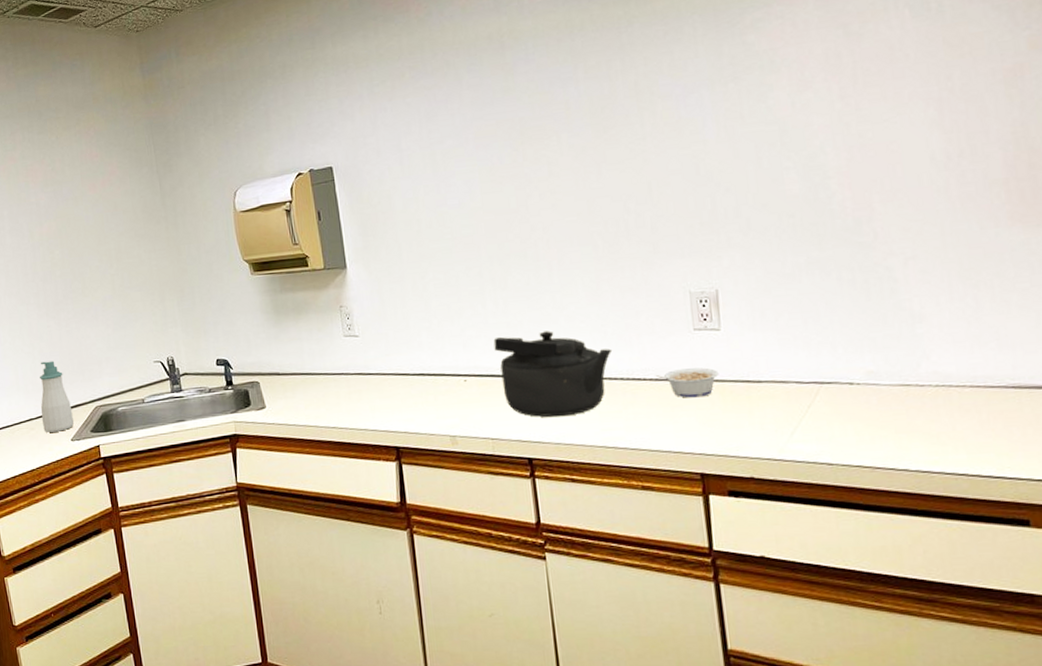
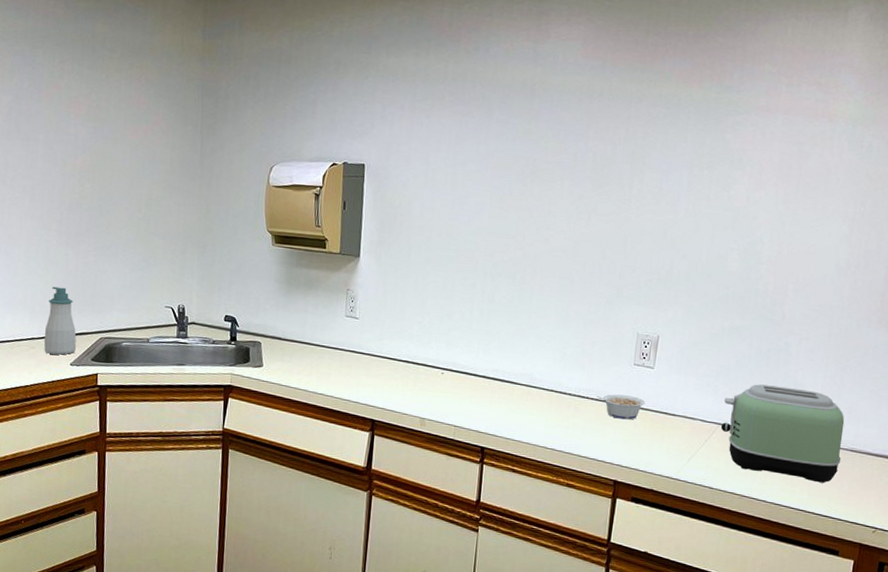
kettle: present [493,331,613,418] -> none [472,342,568,418]
toaster: none [821,320,1002,436] -> present [720,384,845,483]

